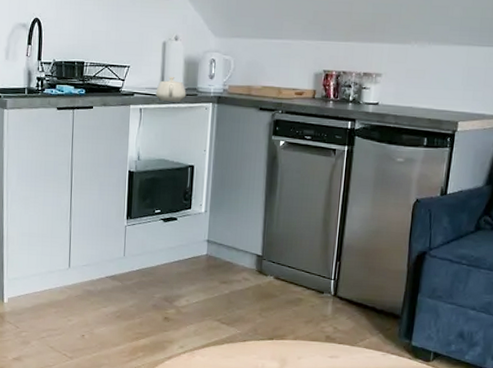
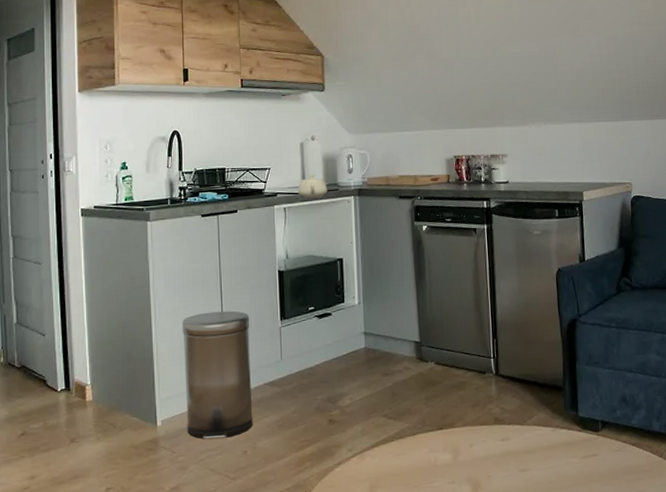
pedal bin: none [31,203,97,322] -> present [182,311,253,440]

